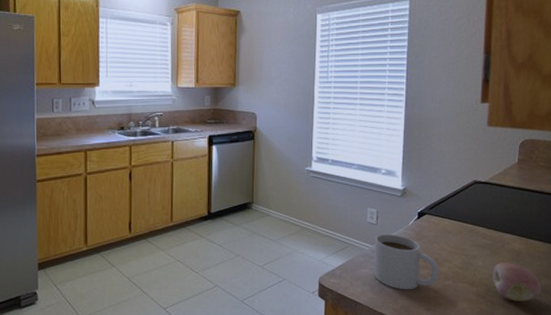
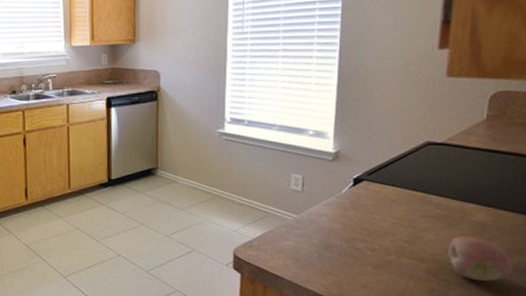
mug: present [374,234,439,290] -> none [299,202,379,265]

